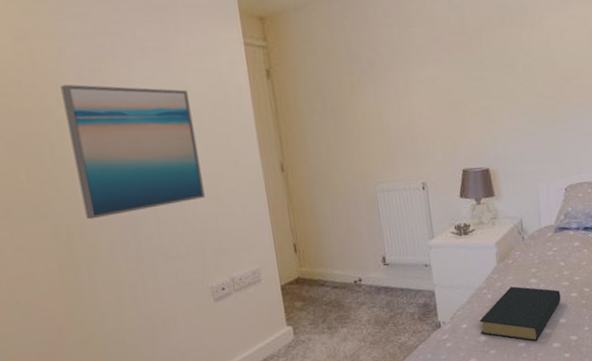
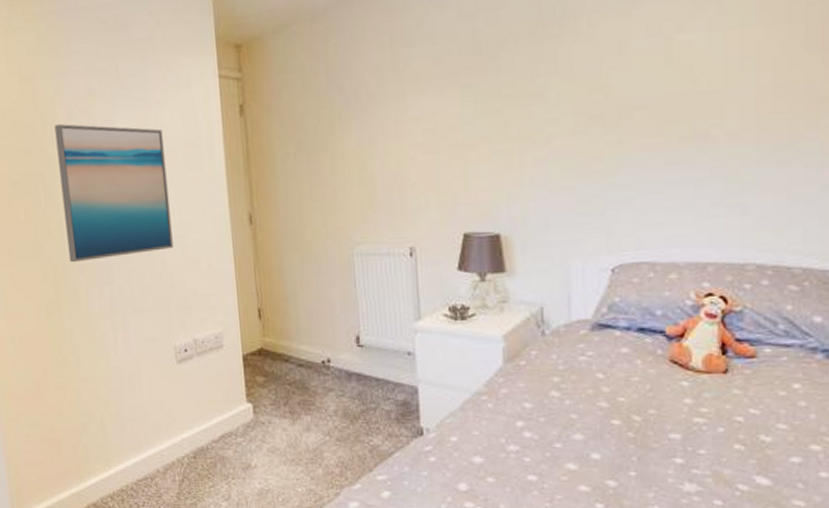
hardback book: present [479,286,561,342] -> none [475,397,595,478]

